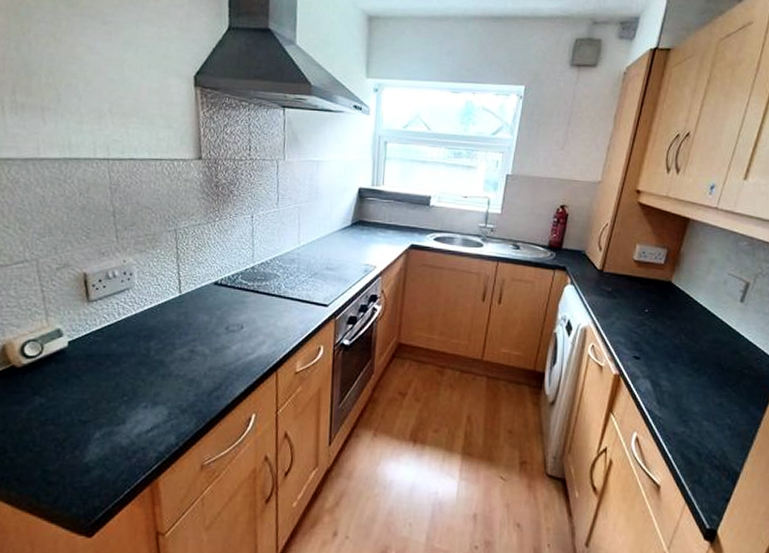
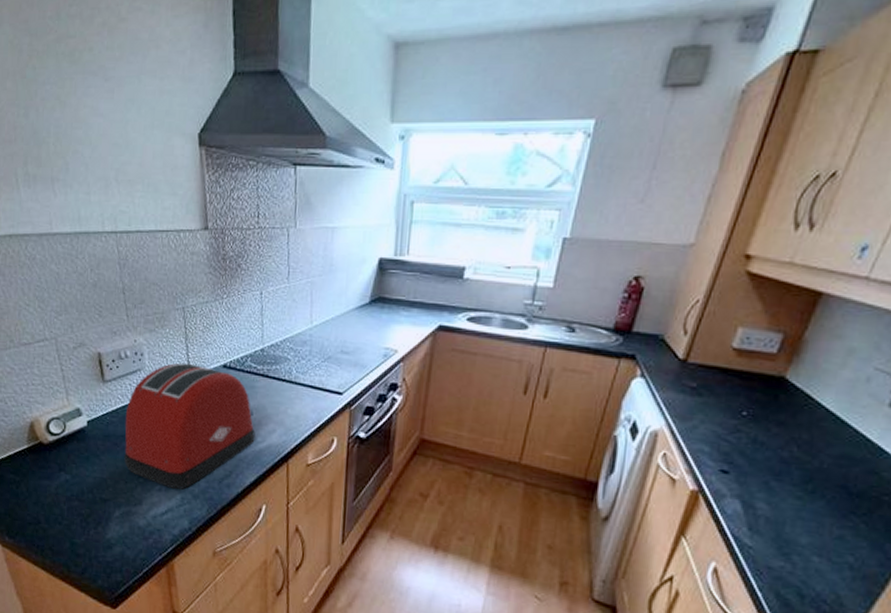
toaster: none [107,281,246,405] -> present [124,362,255,490]

